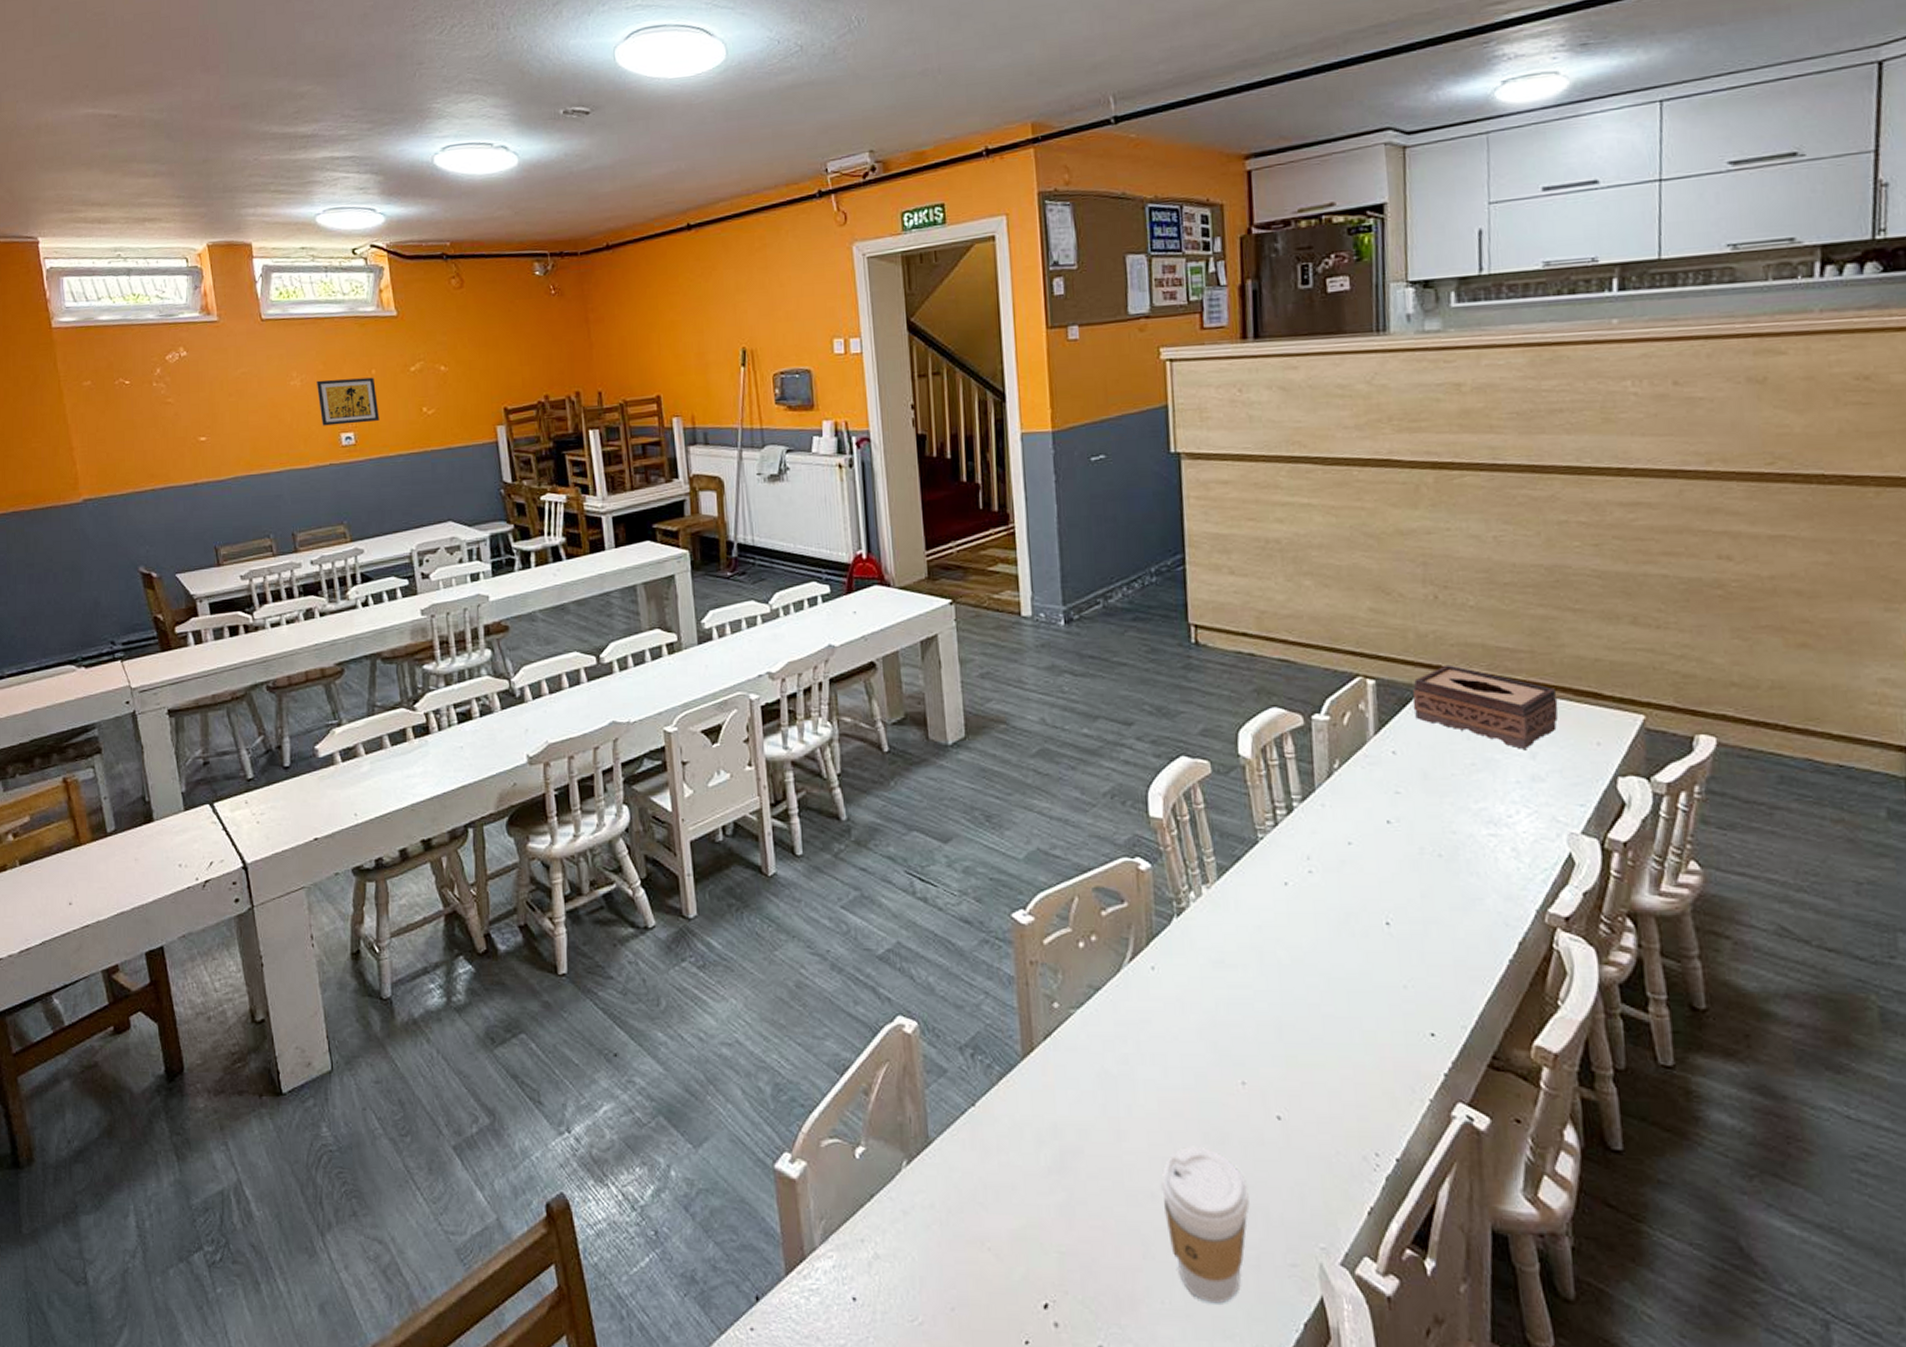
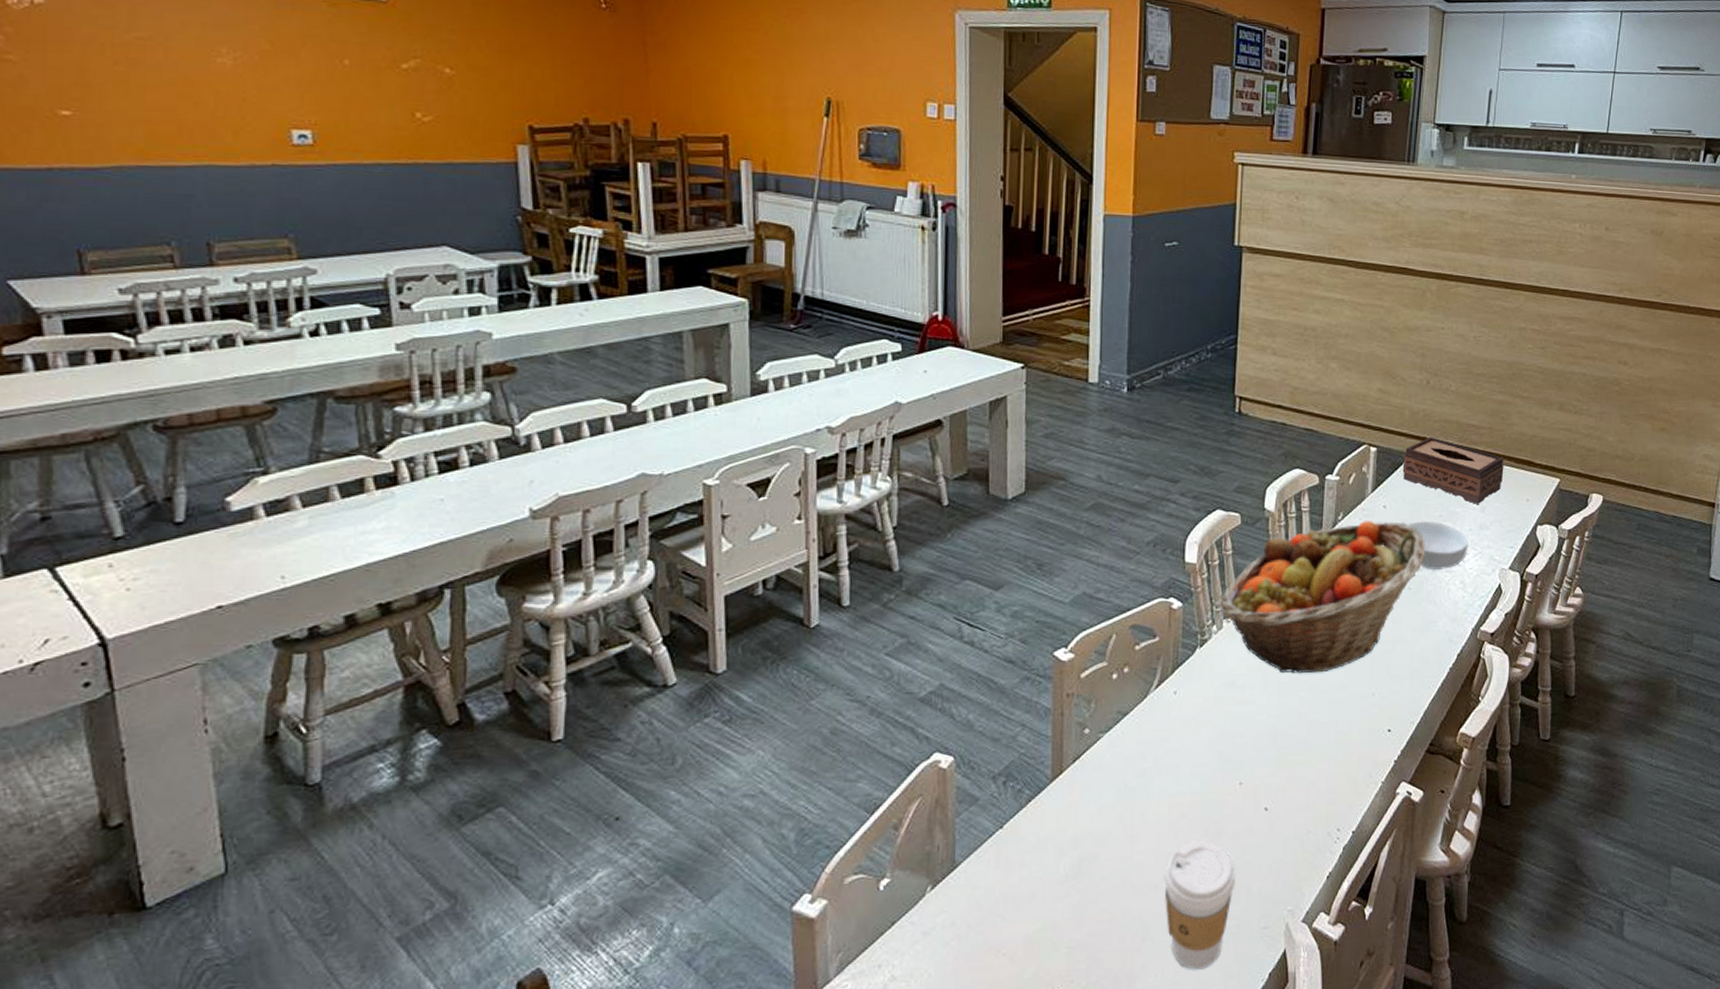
wall art: present [317,377,380,426] -> none [258,62,352,122]
fruit basket: none [1195,768,1458,956] -> present [1219,520,1426,673]
cereal bowl: none [1429,770,1518,834] -> present [1408,521,1469,571]

